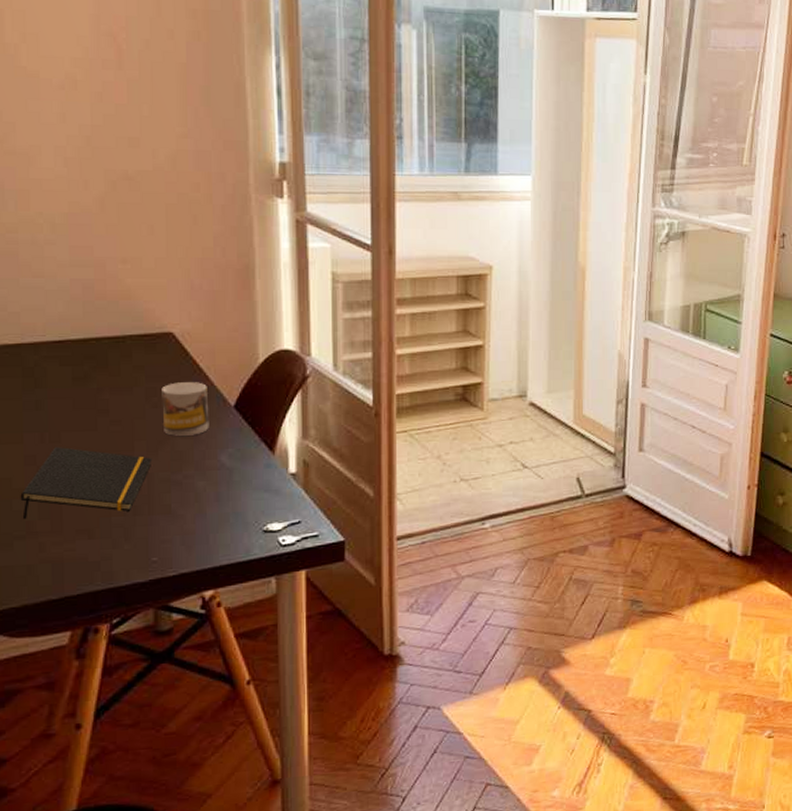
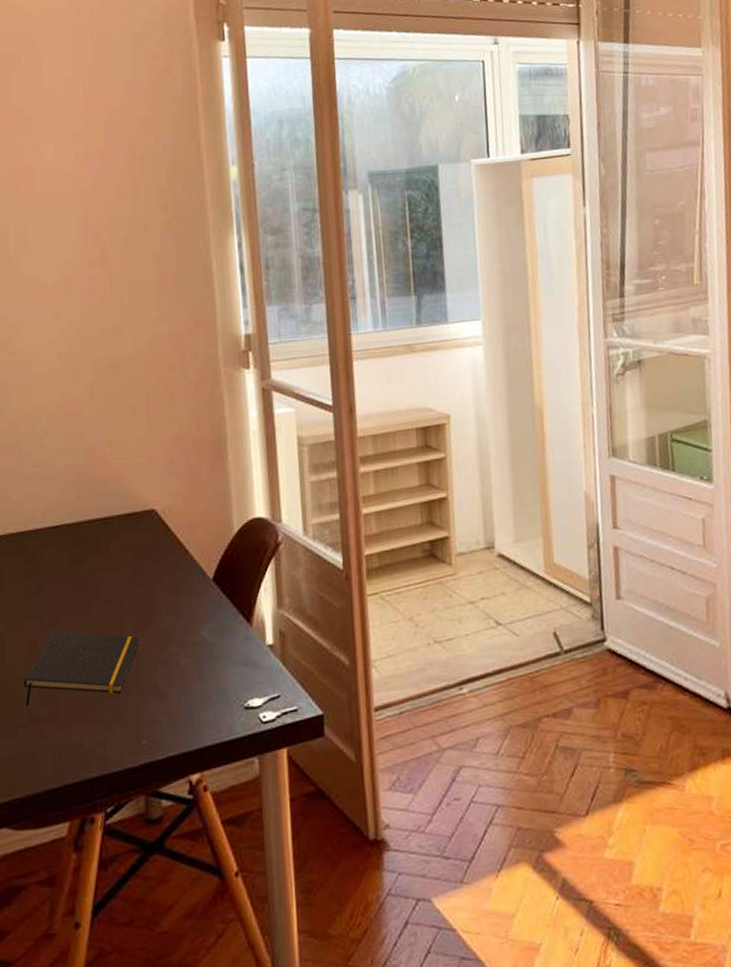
mug: present [161,382,209,436] -> none [146,557,191,613]

